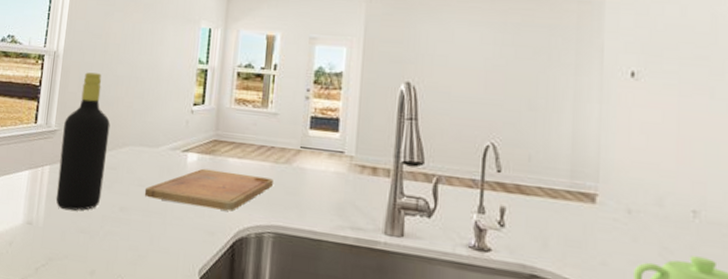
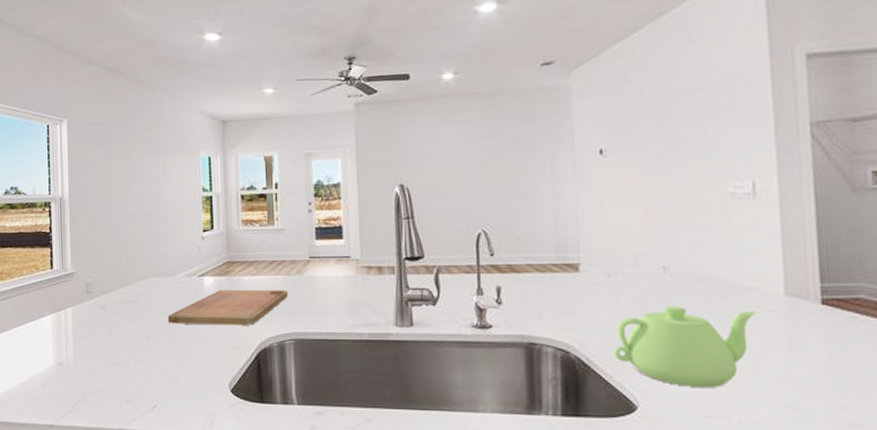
bottle: present [56,72,111,211] -> none [80,213,127,347]

